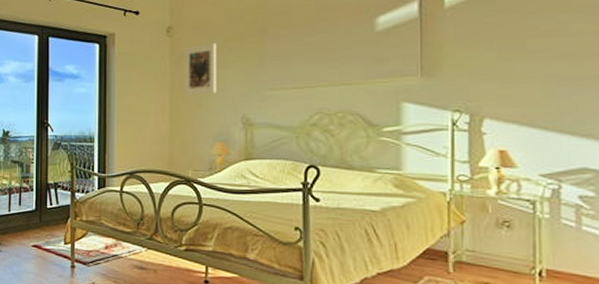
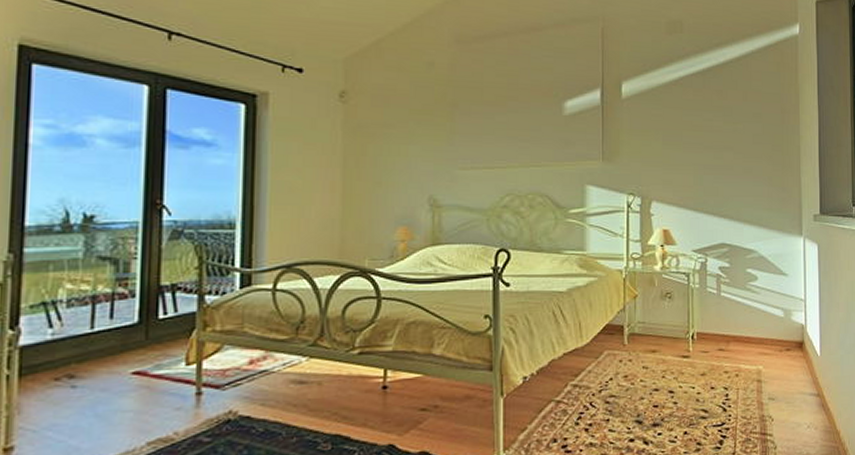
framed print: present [183,43,217,95] -> none [359,114,401,172]

